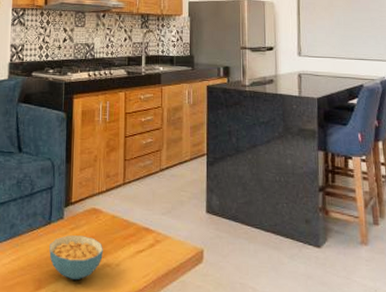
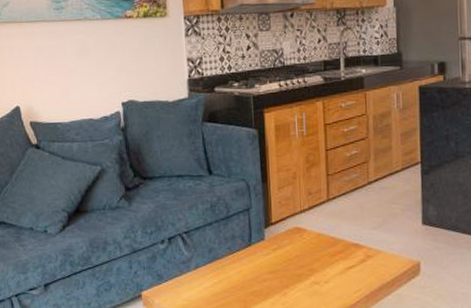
cereal bowl: present [49,235,103,281] -> none [252,255,310,299]

